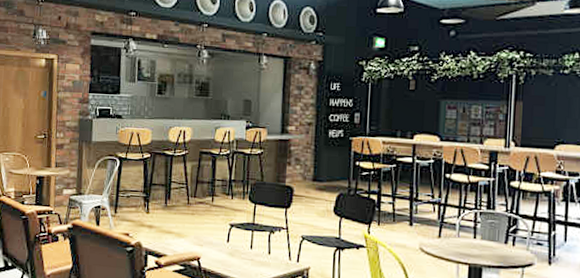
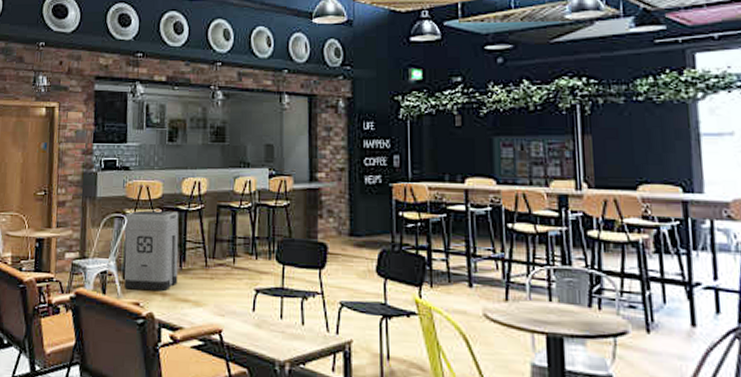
trash can: none [116,154,166,225] -> present [124,210,179,292]

